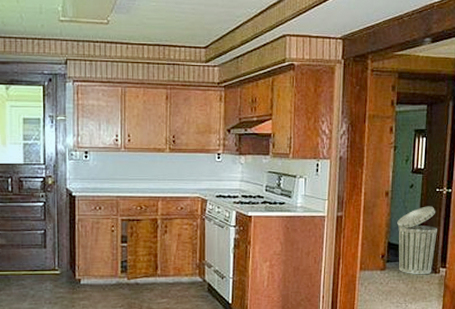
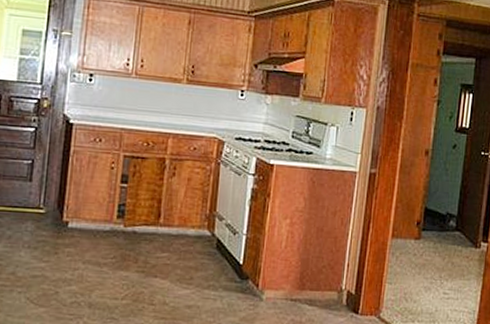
trash can: present [397,206,438,275] -> none [436,170,481,249]

